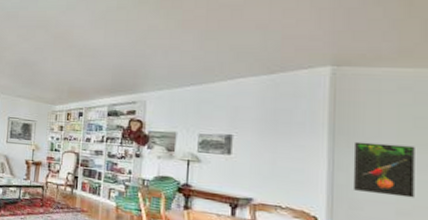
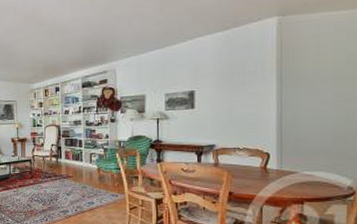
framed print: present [352,141,415,198] -> none [298,80,348,126]

